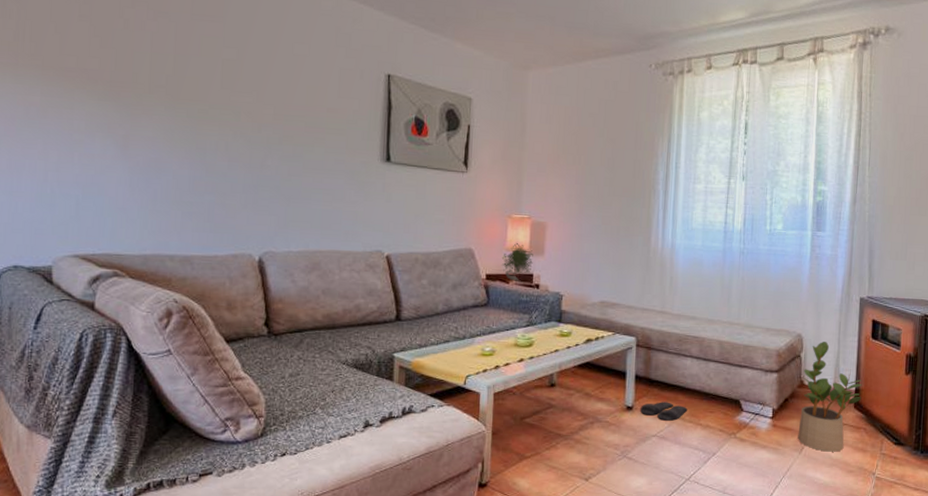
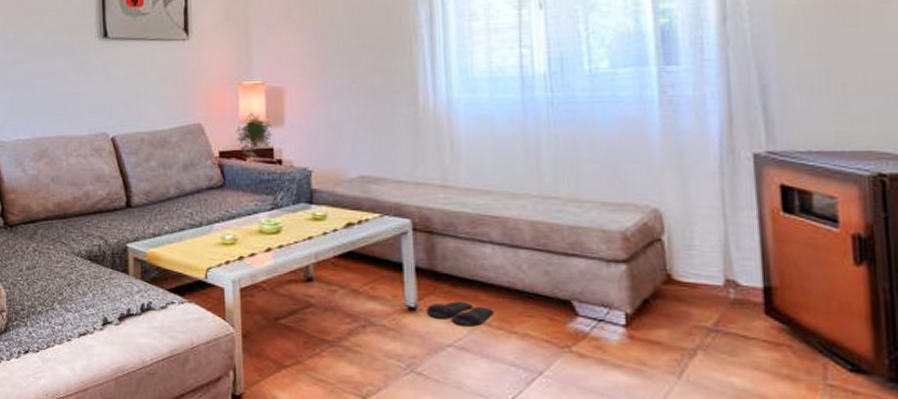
potted plant: present [797,342,862,452] -> none [670,219,777,379]

